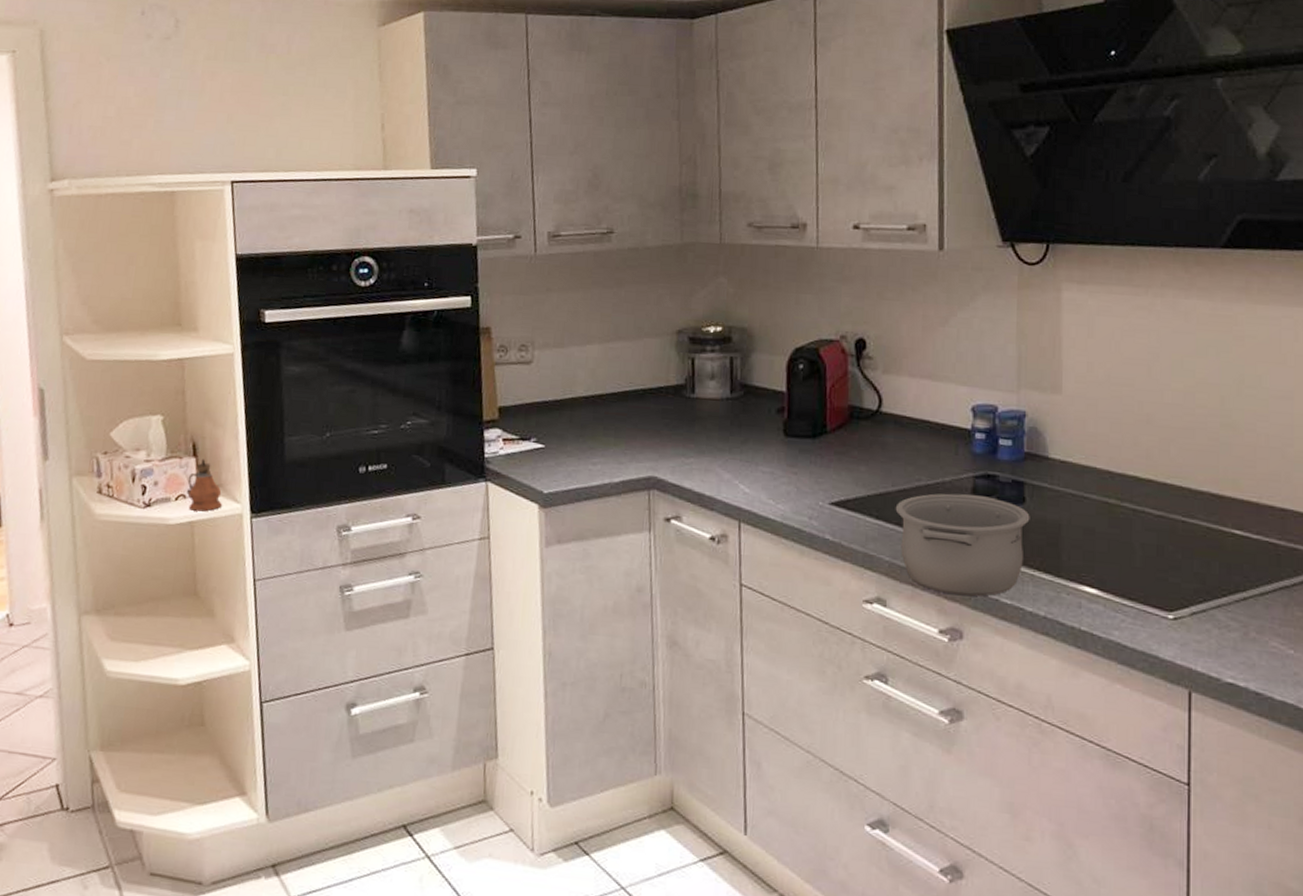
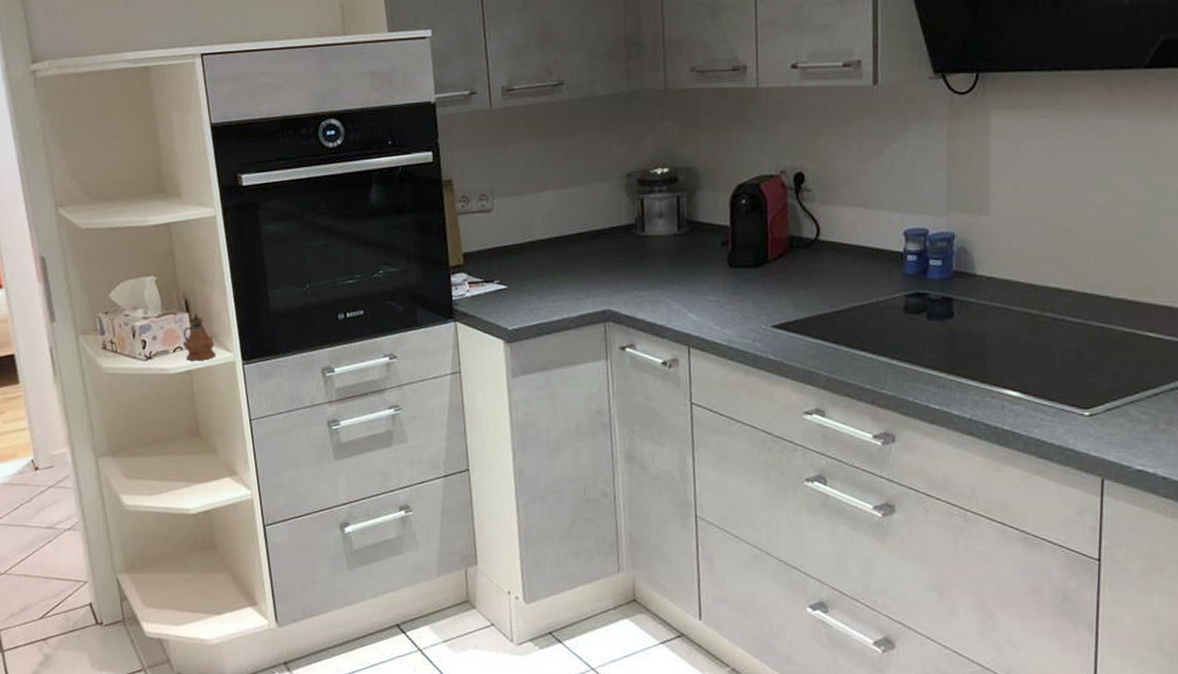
cooking pot: present [895,493,1030,597] -> none [832,311,958,404]

